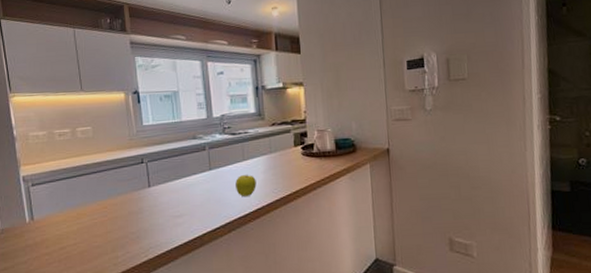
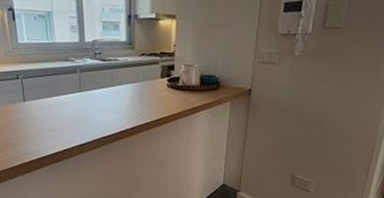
fruit: present [235,174,257,198] -> none [103,99,122,120]

